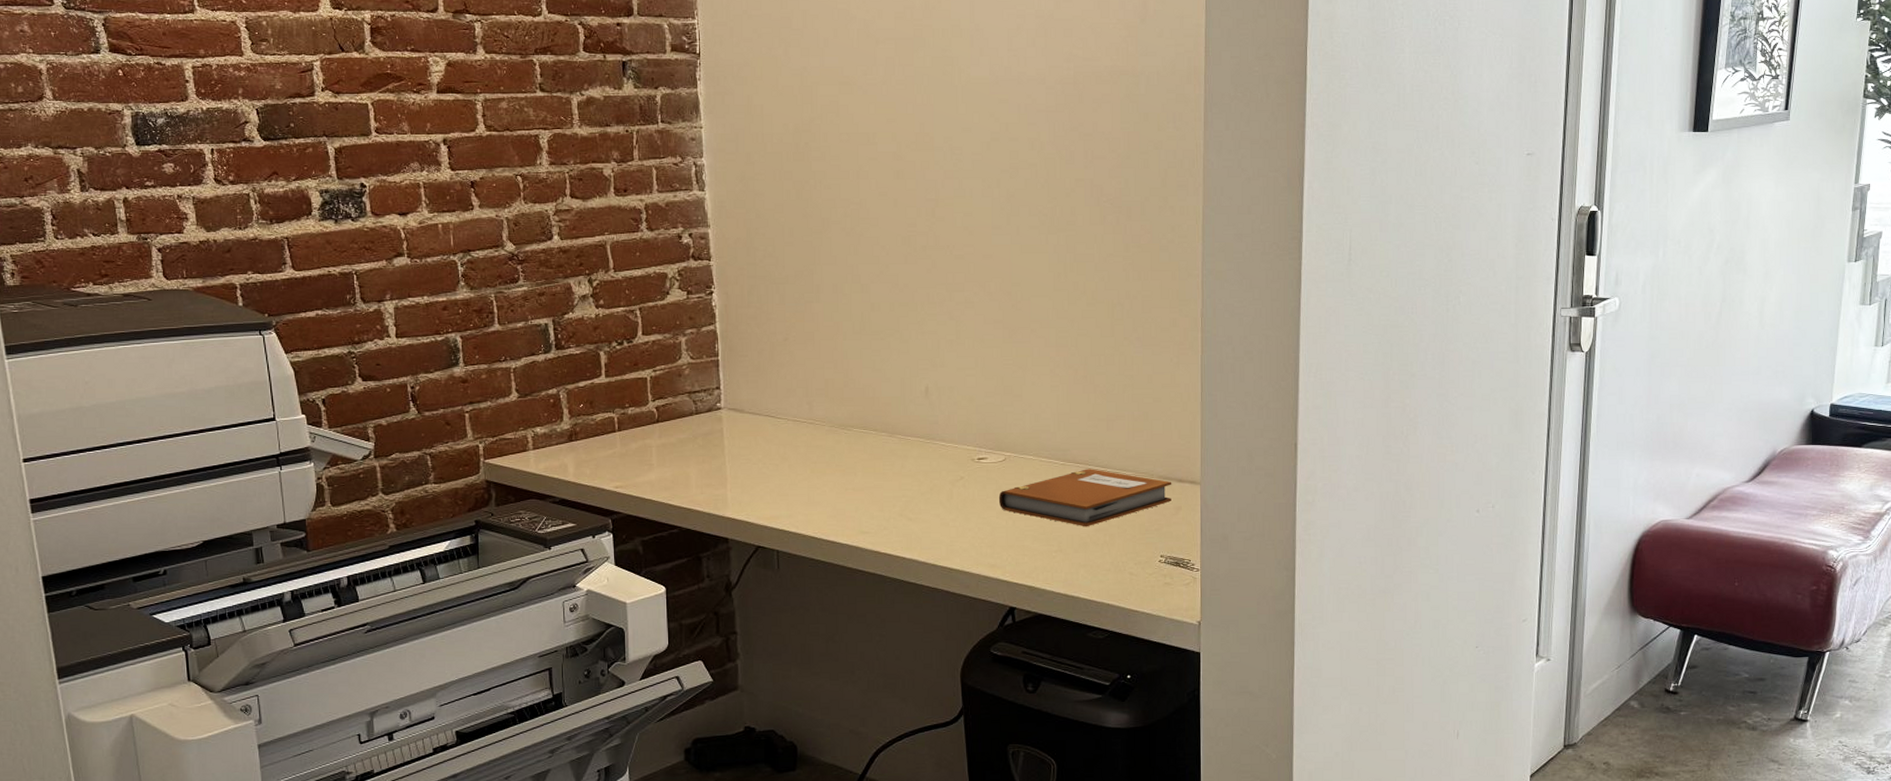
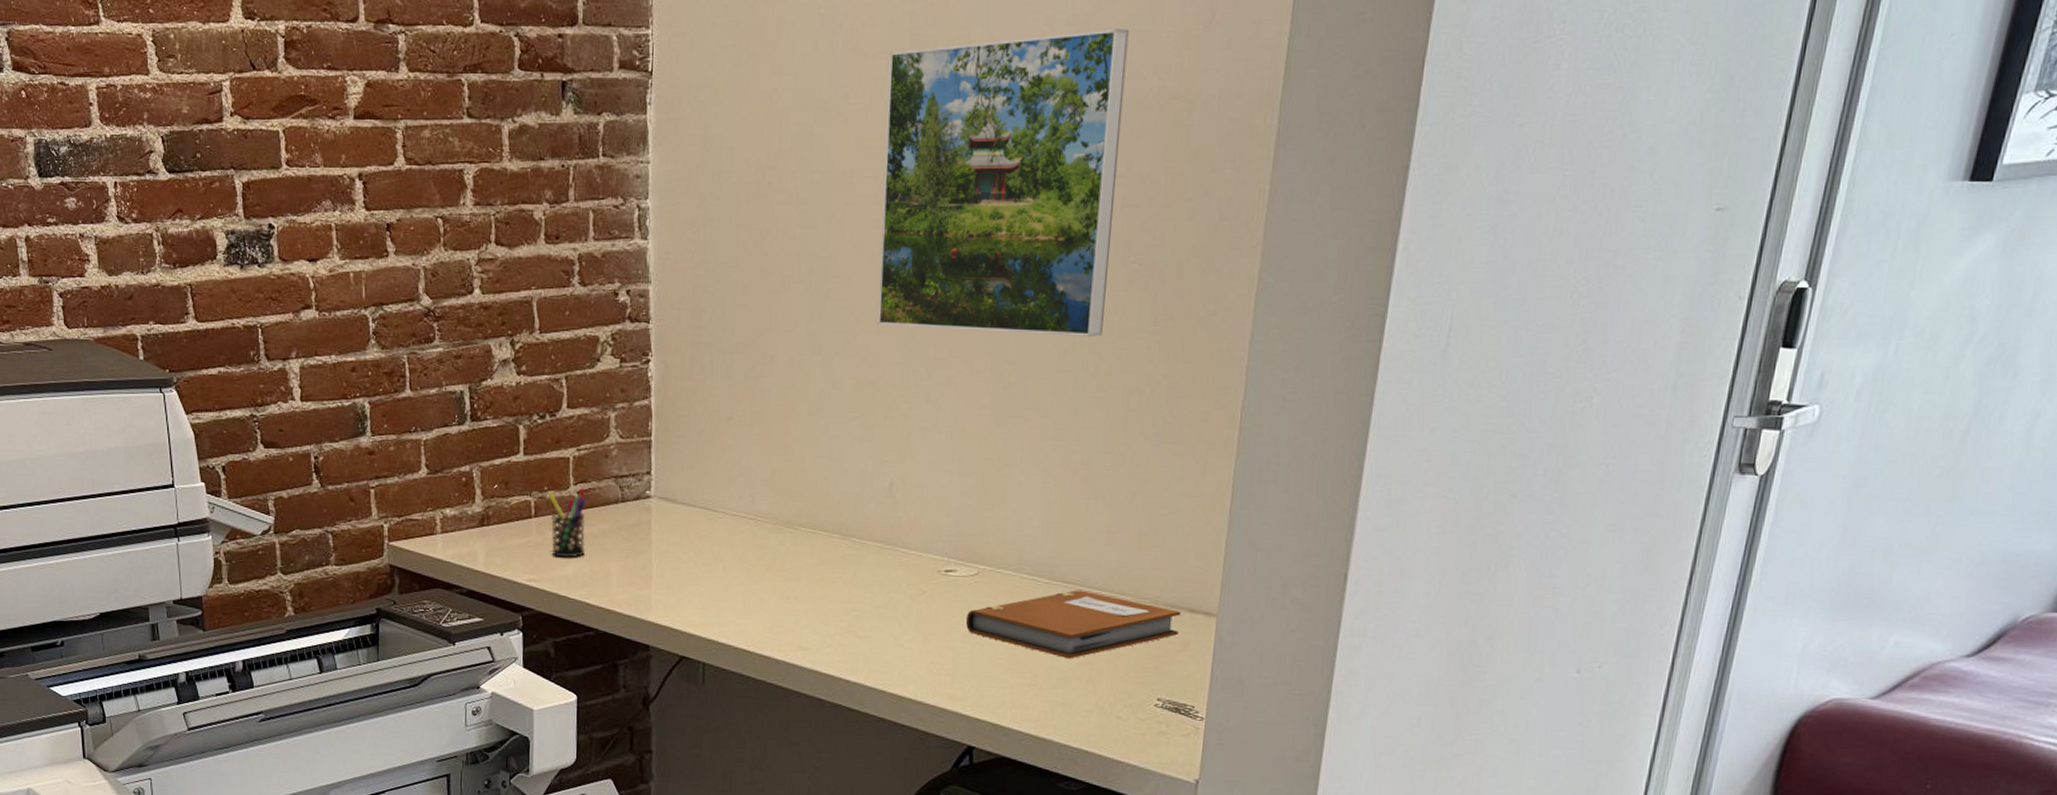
pen holder: none [628,402,666,466] -> present [547,486,586,558]
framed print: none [897,21,1087,262] -> present [877,29,1129,337]

